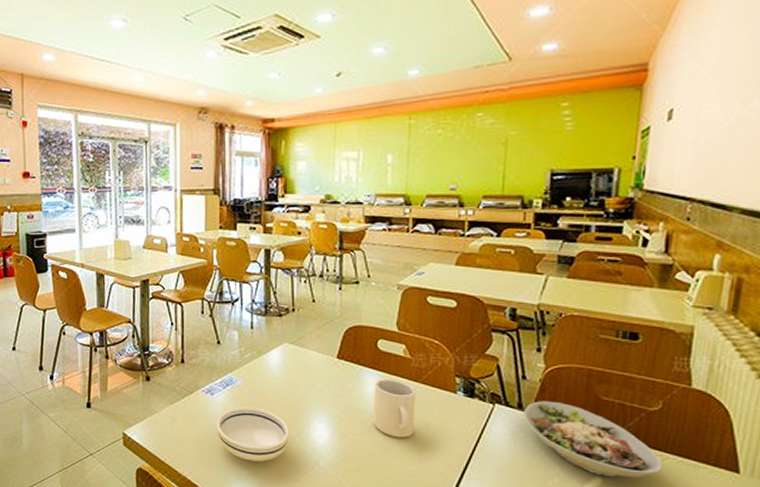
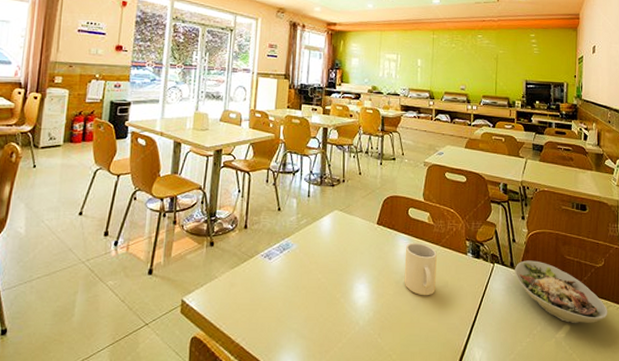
bowl: present [216,407,290,462] -> none [271,271,336,324]

